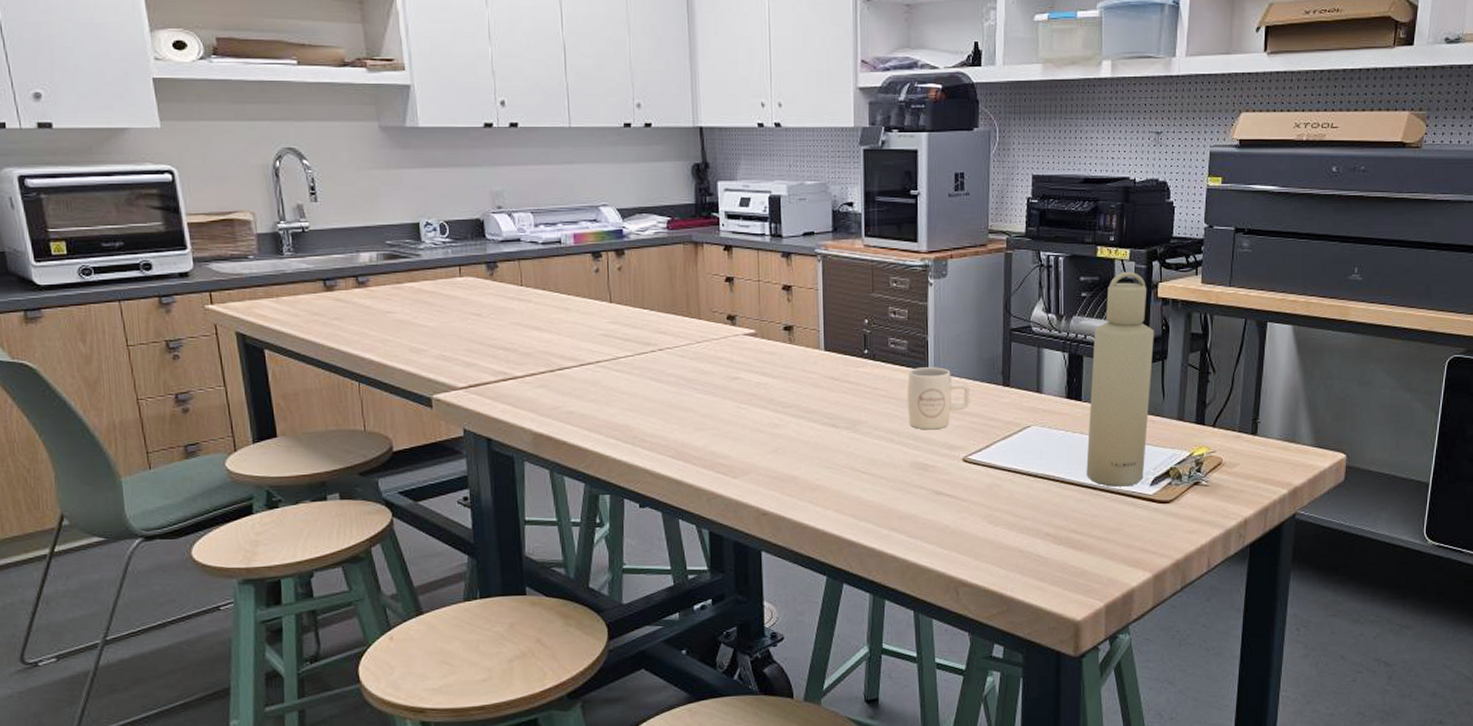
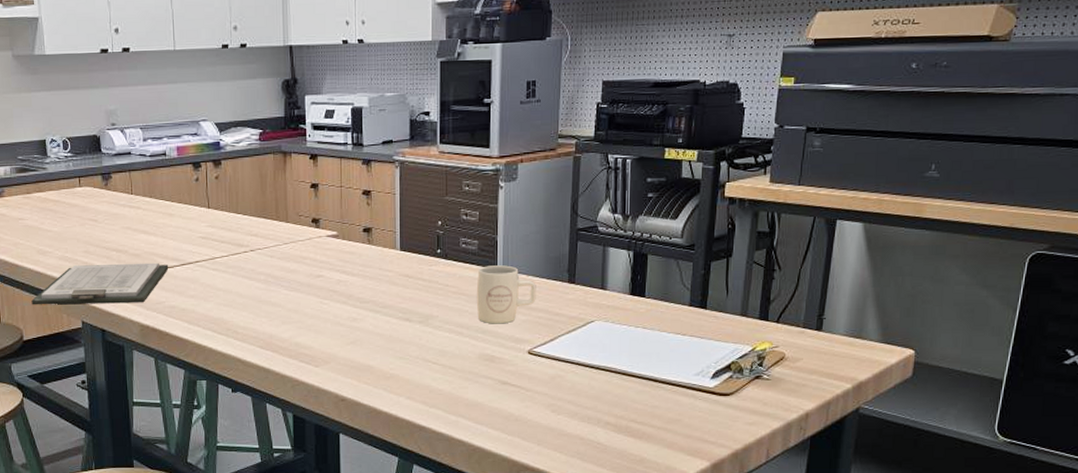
clipboard: none [402,362,566,411] -> present [31,262,169,305]
bottle: present [1086,271,1154,487] -> none [648,172,720,379]

